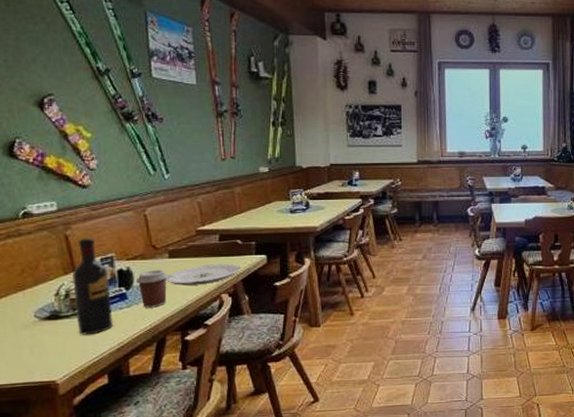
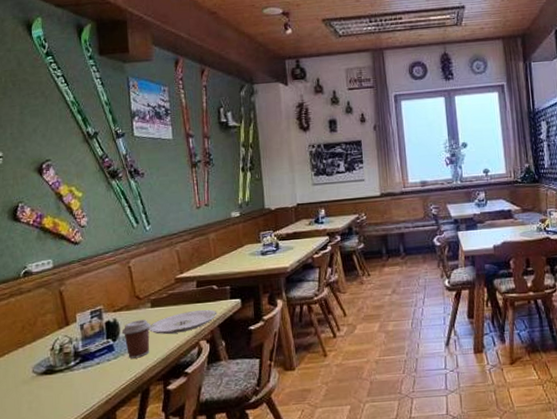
wine bottle: present [73,238,113,335] -> none [66,292,101,389]

